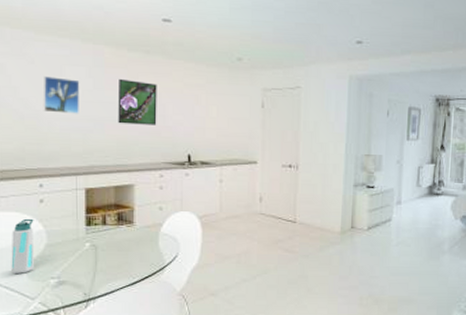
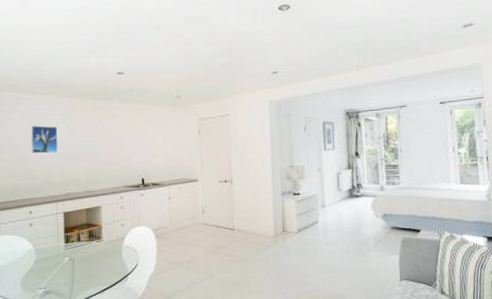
water bottle: present [11,218,34,274] -> none [9,239,26,286]
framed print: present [117,78,157,125] -> none [86,122,117,158]

